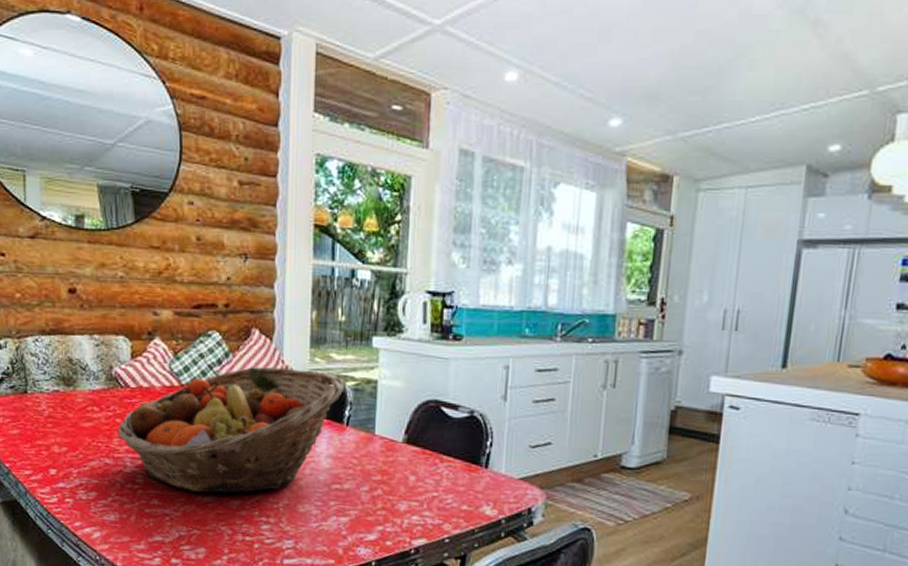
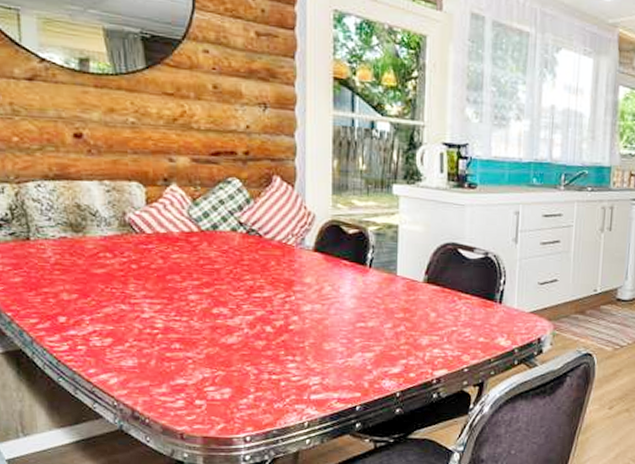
fruit basket: present [117,366,345,493] -> none [133,212,367,335]

